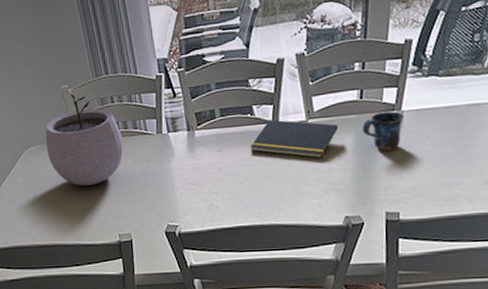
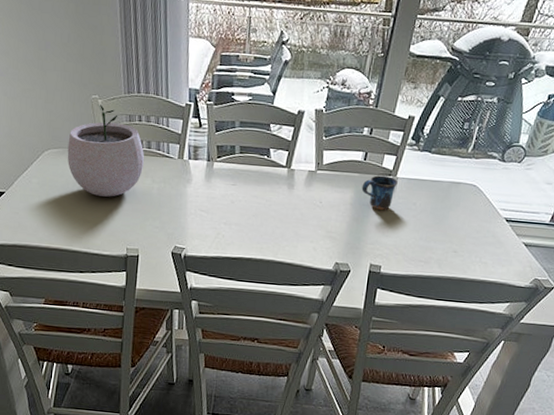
notepad: present [250,119,338,158] -> none [262,164,342,207]

